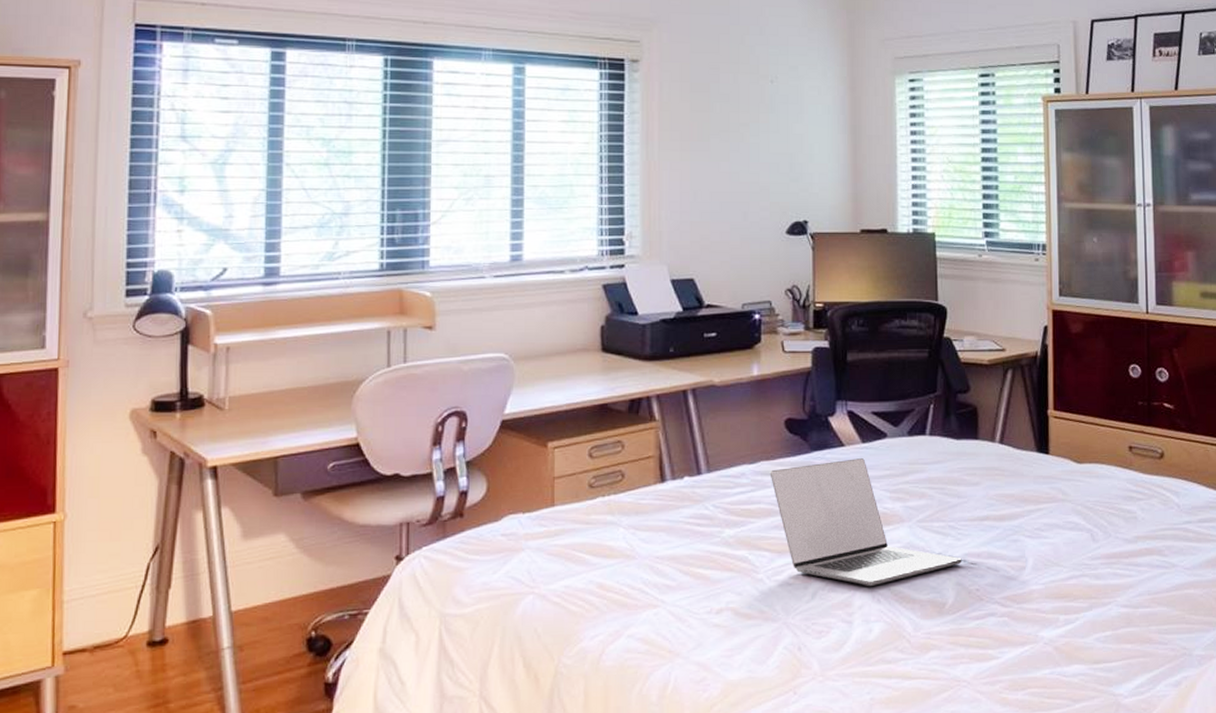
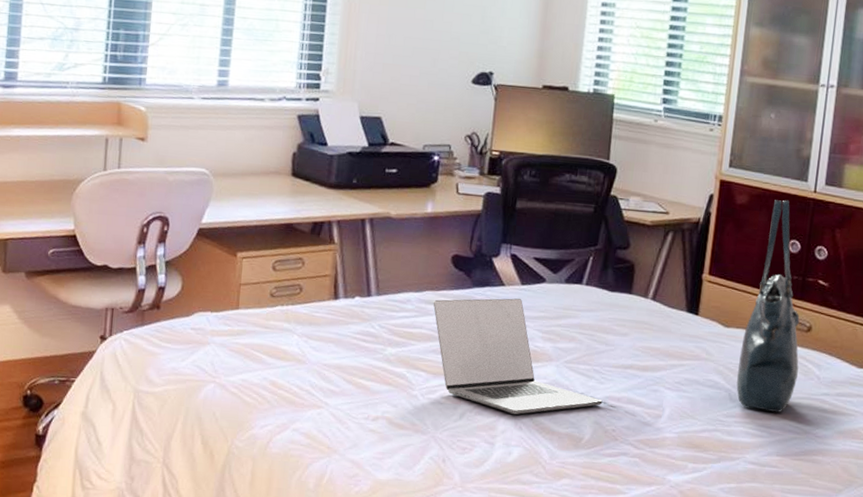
tote bag: none [1096,324,1157,549] -> present [736,200,800,413]

